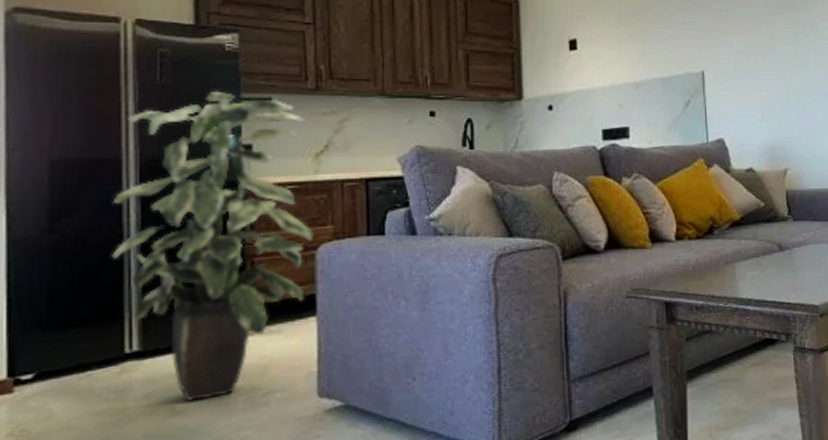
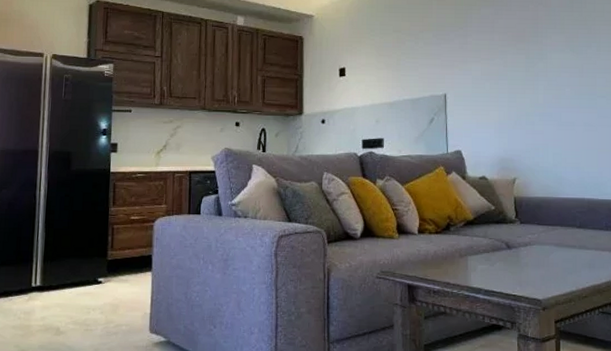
indoor plant: present [111,91,314,401] -> none [28,104,153,326]

